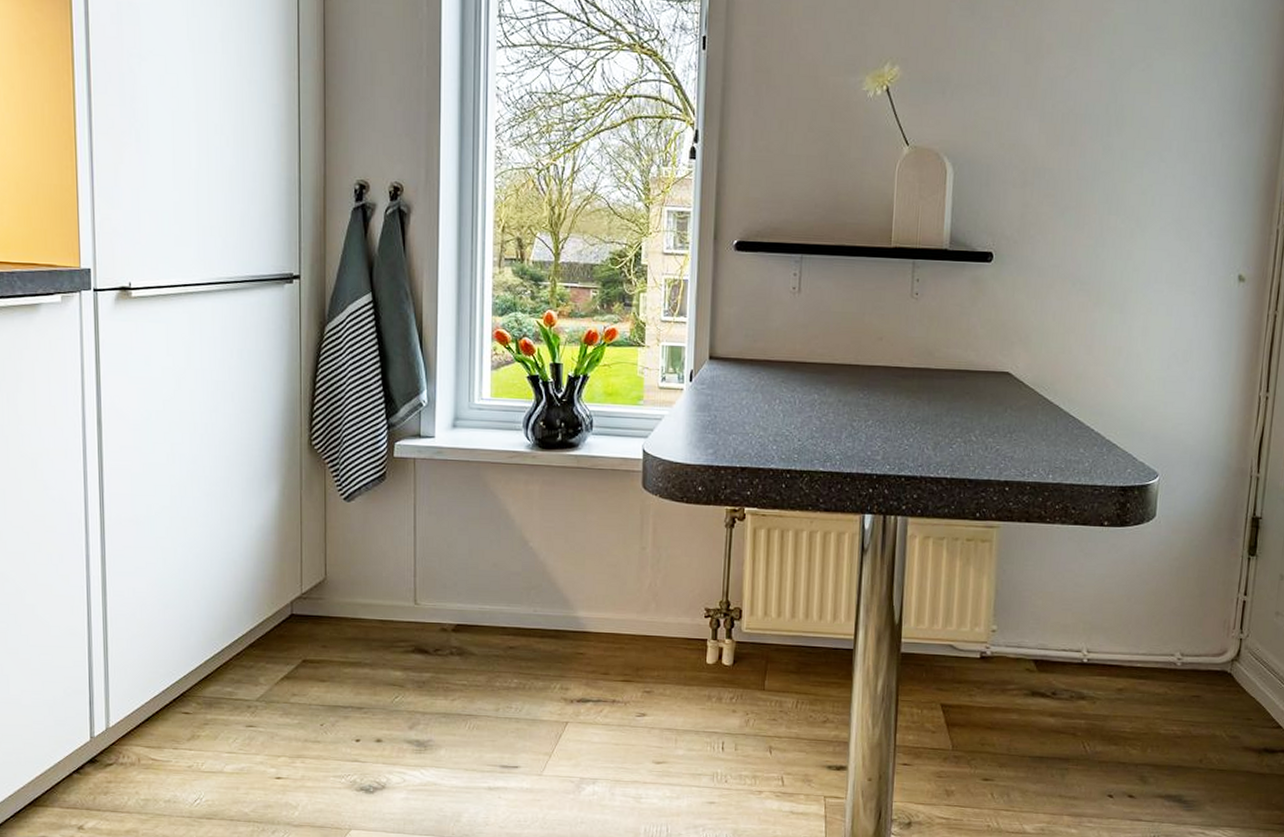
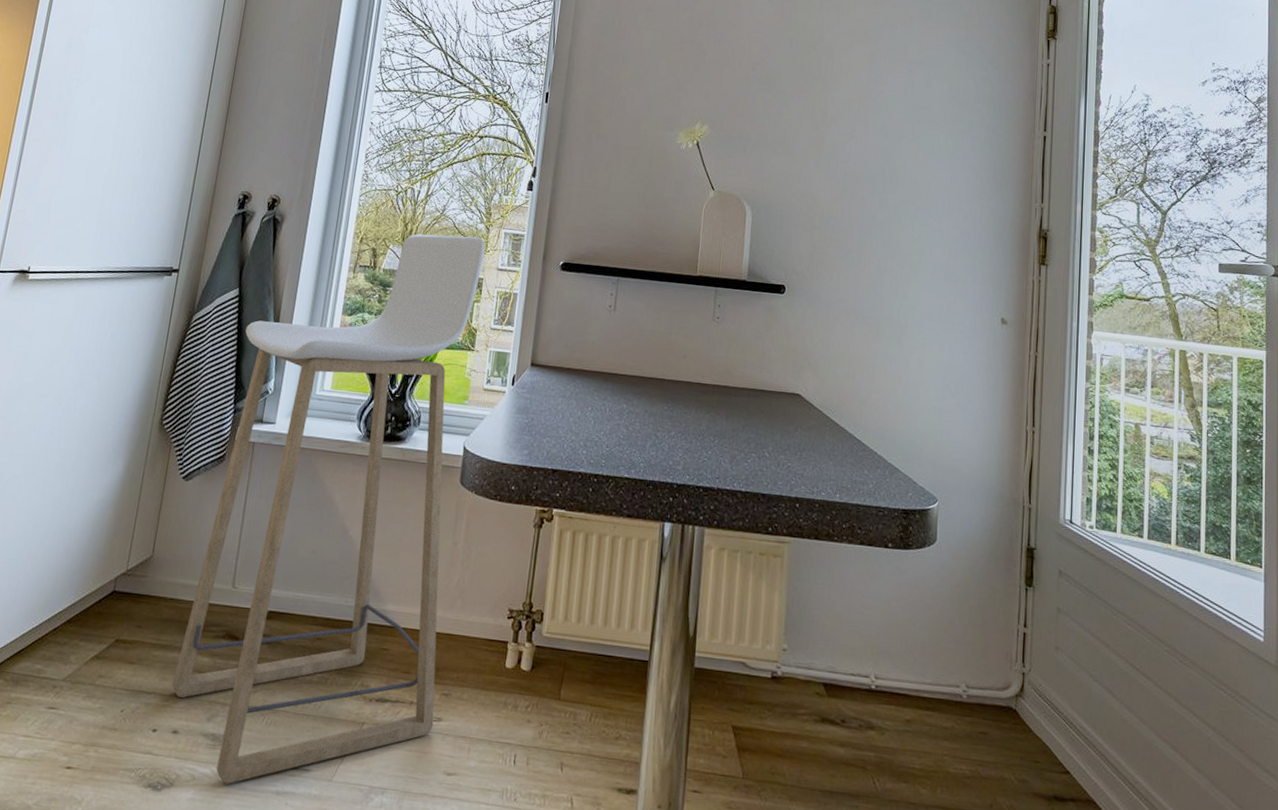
bar stool: none [368,217,646,783] -> present [172,234,486,784]

